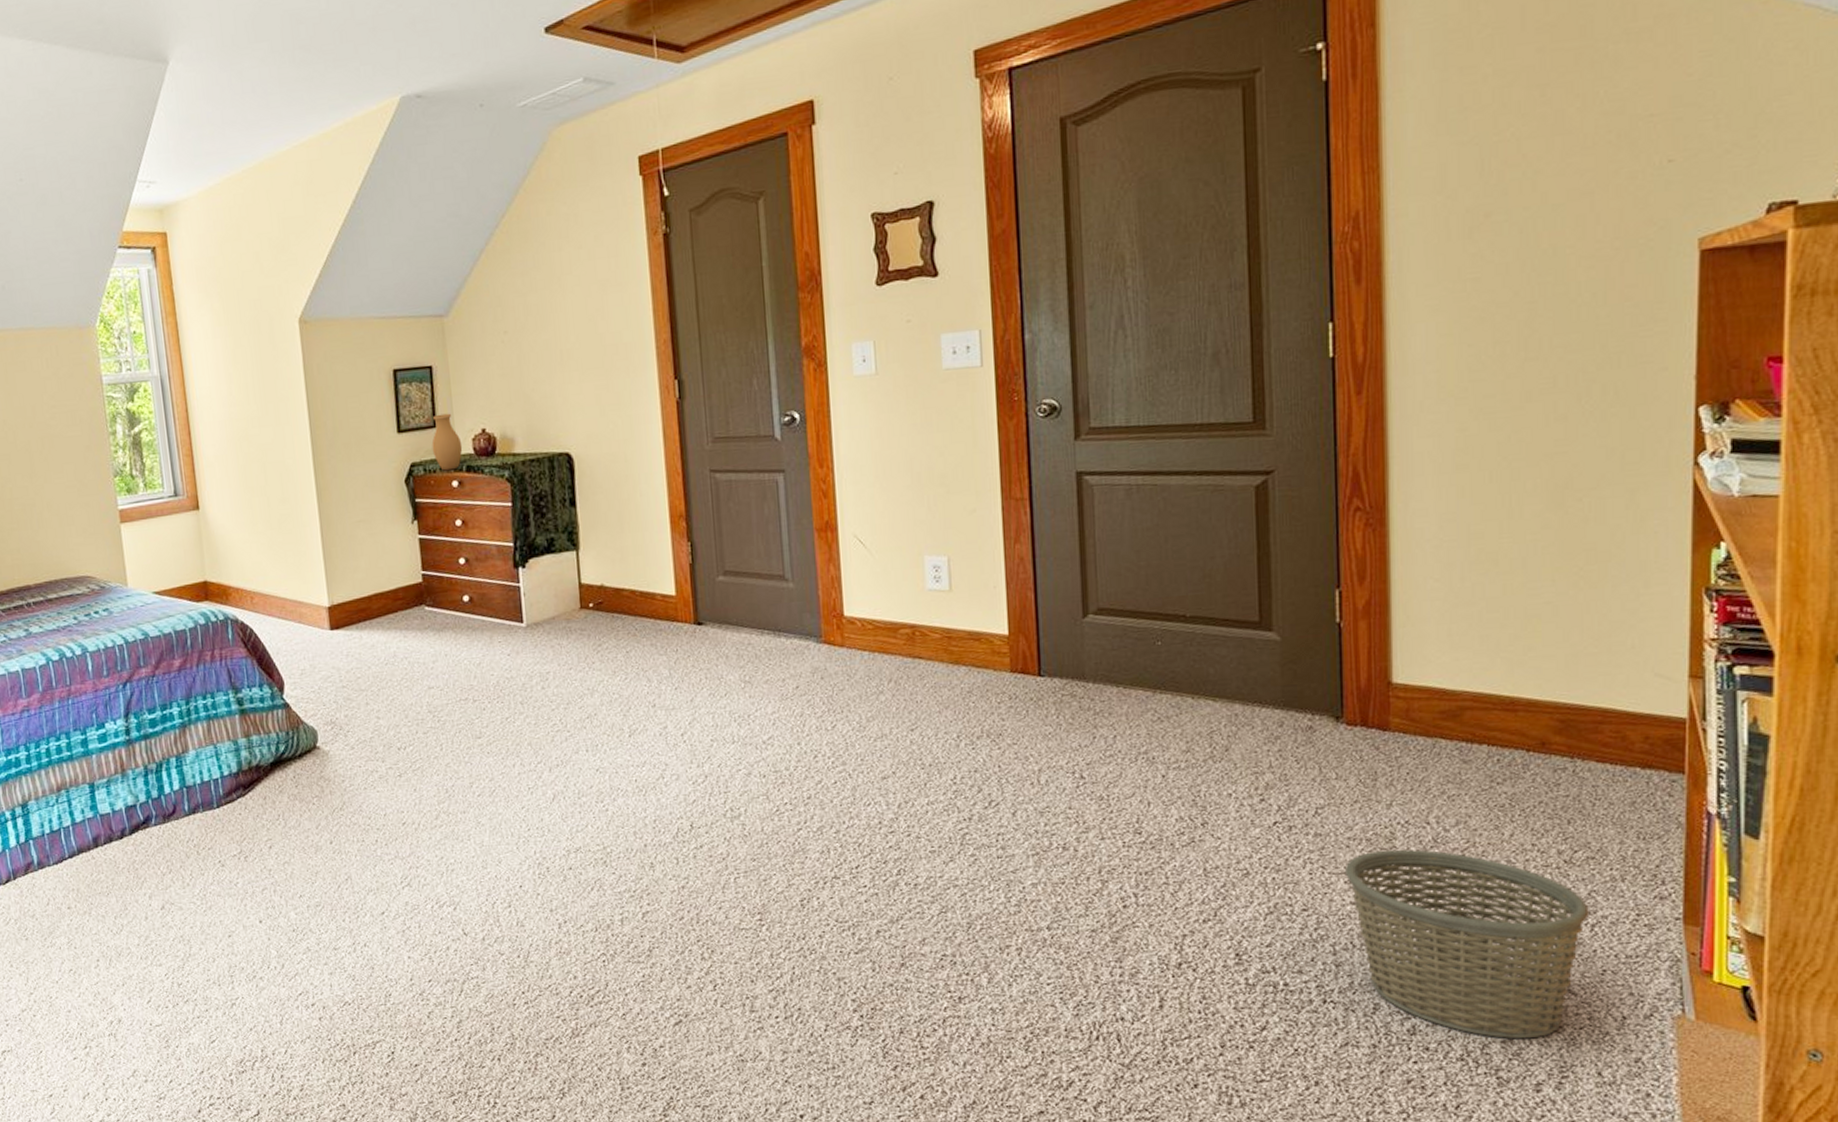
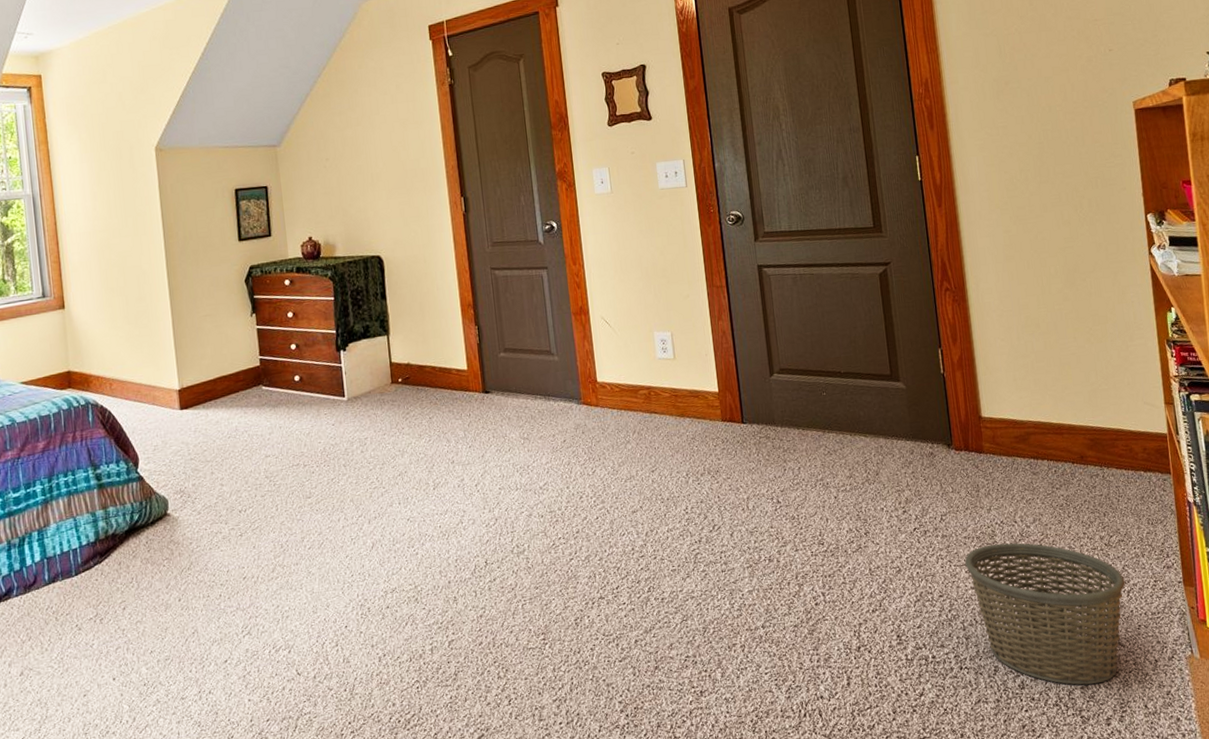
vase: present [432,413,463,471] -> none [267,224,293,272]

